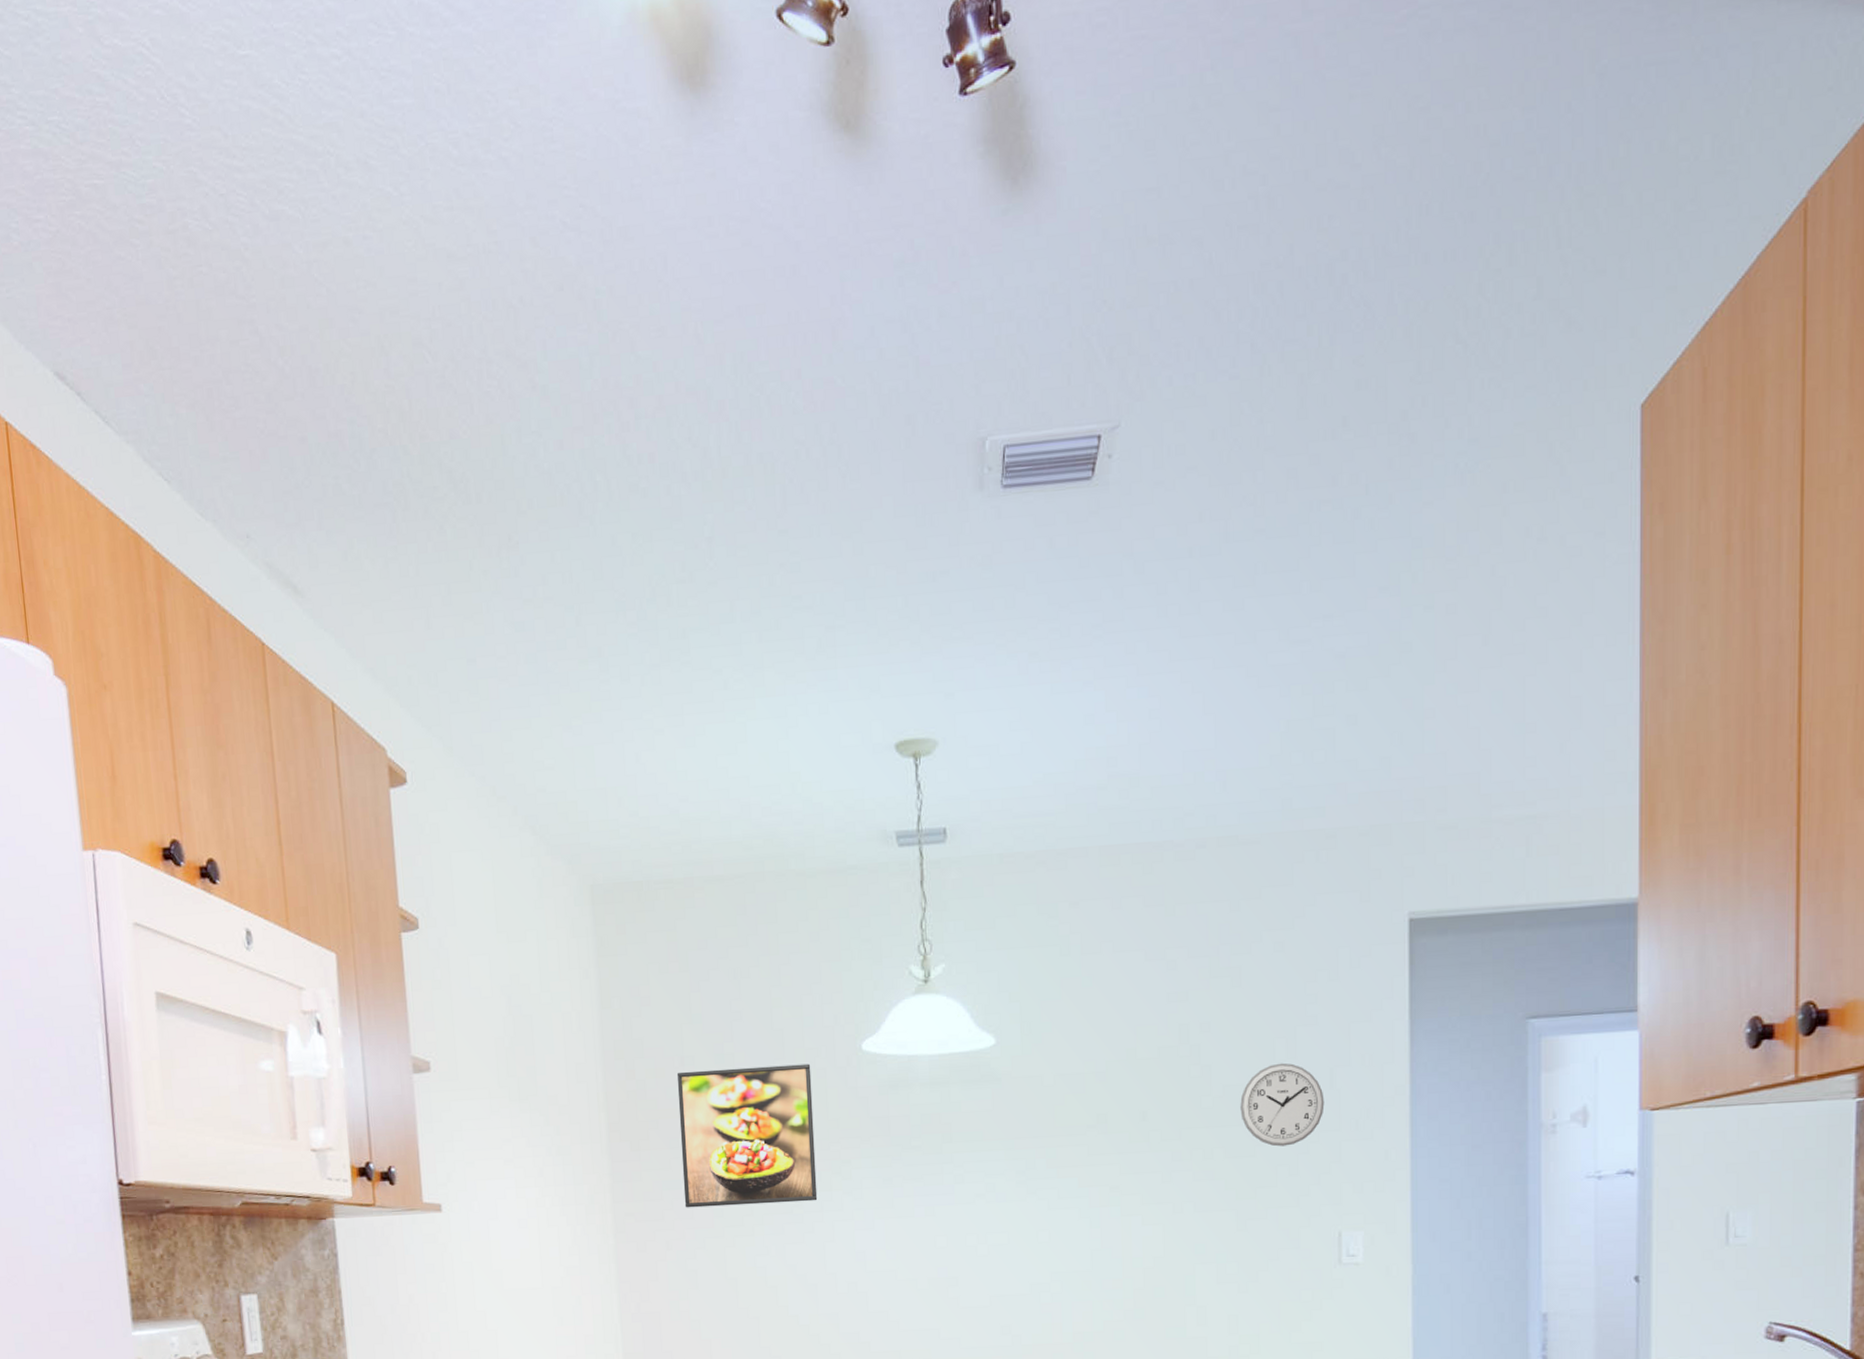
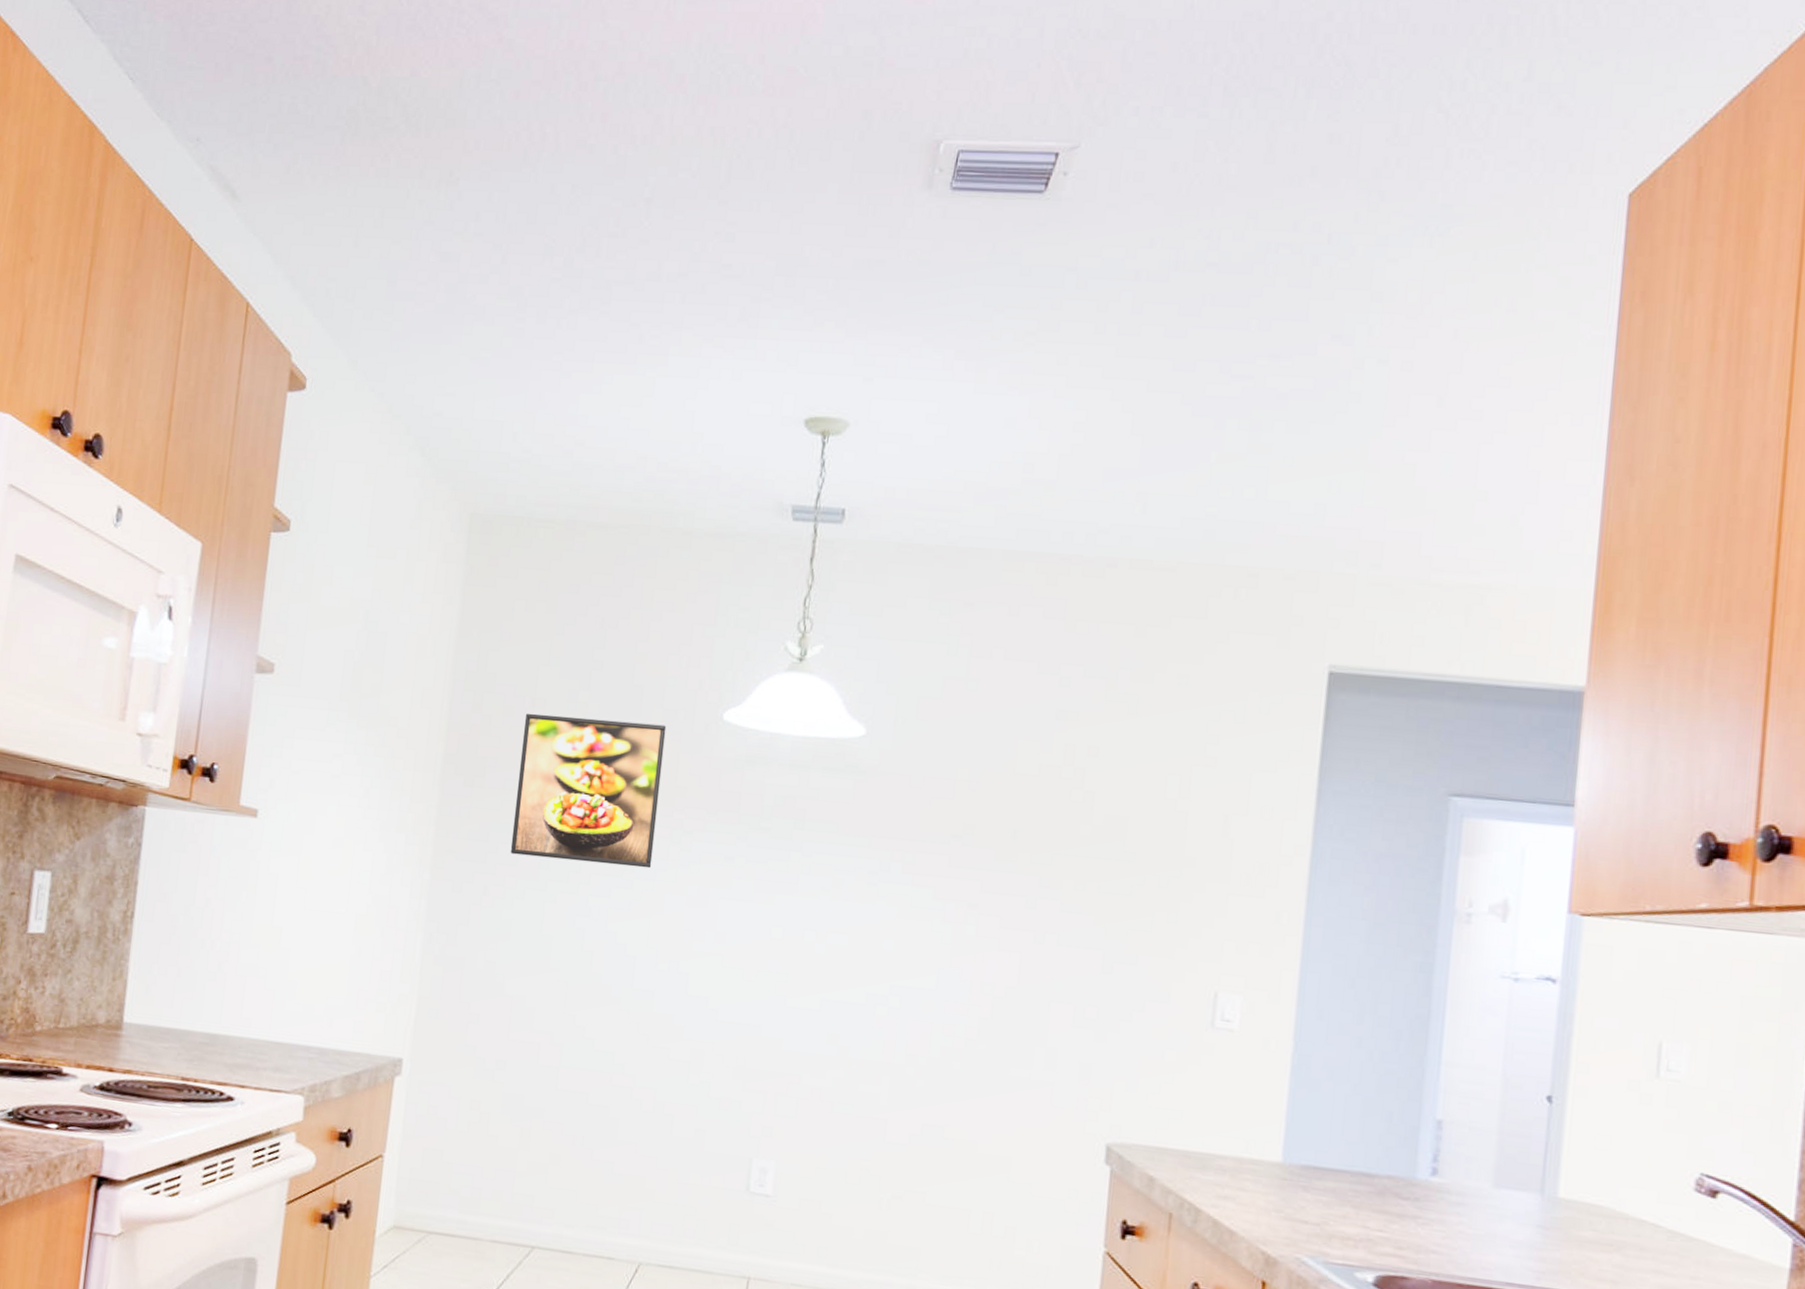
wall clock: present [1240,1063,1325,1147] -> none [1120,801,1215,891]

